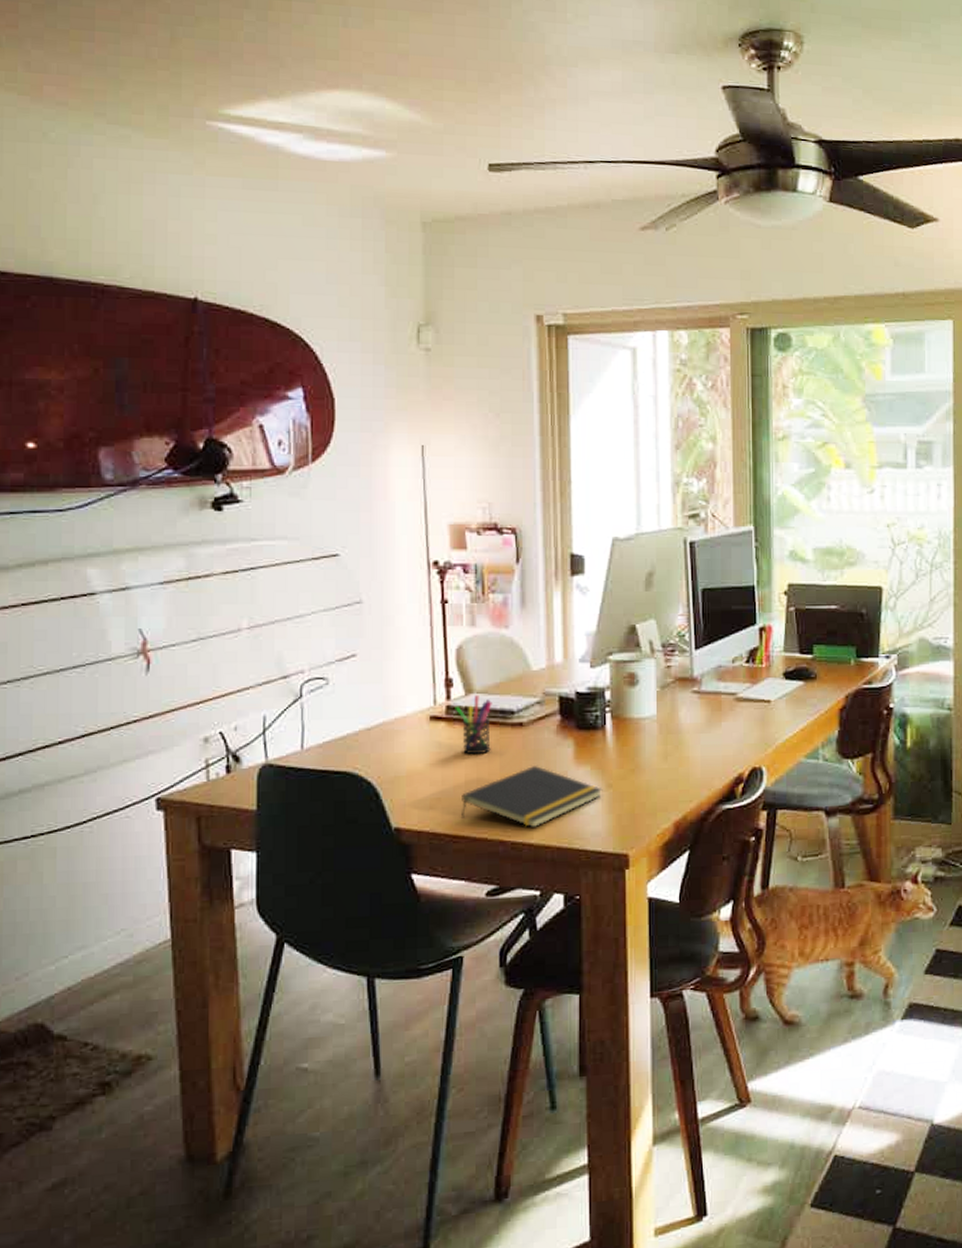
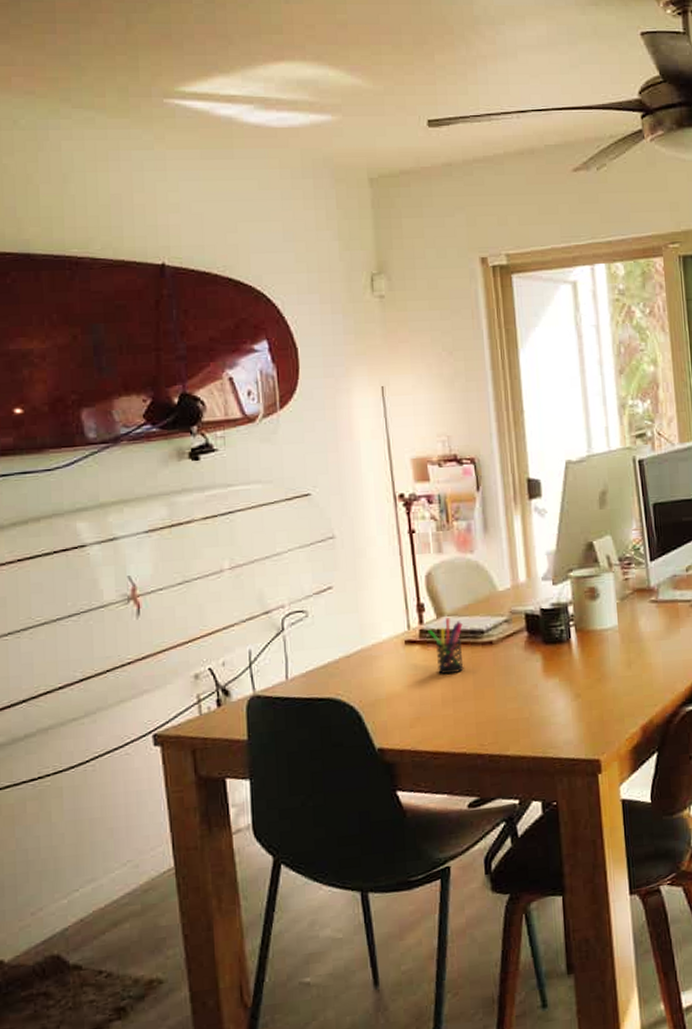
notepad: present [462,766,603,828] -> none [439,681,572,741]

